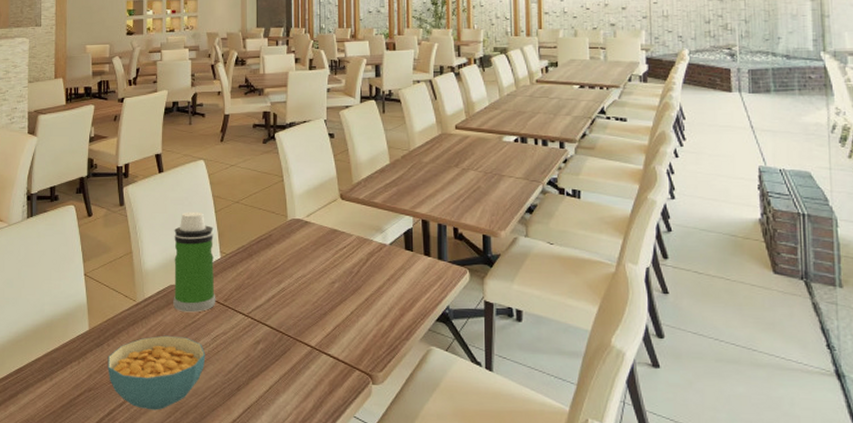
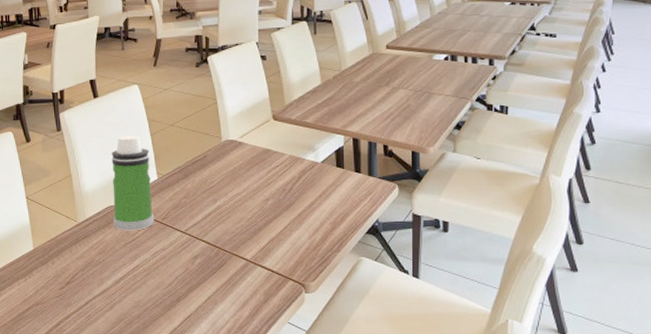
cereal bowl: present [108,335,206,410] -> none [53,253,146,321]

